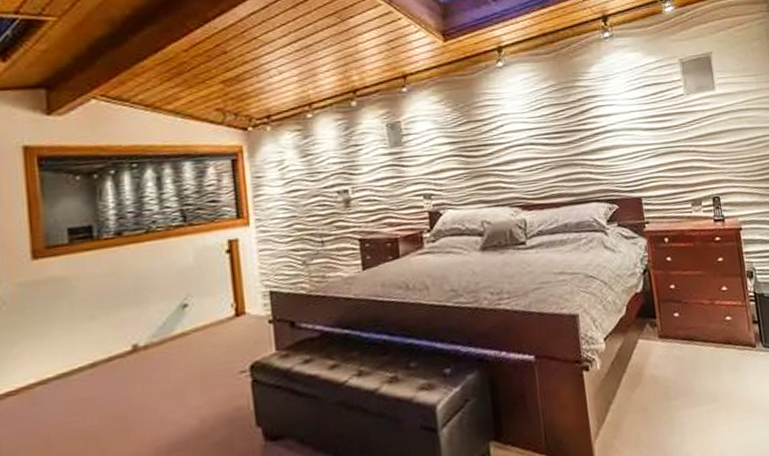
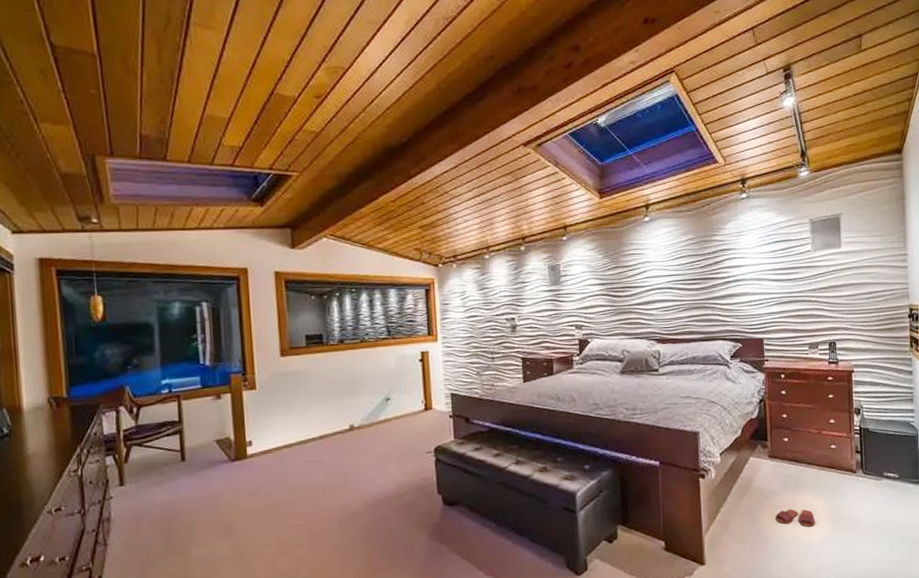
slippers: none [673,396,717,418] -> present [776,509,815,527]

